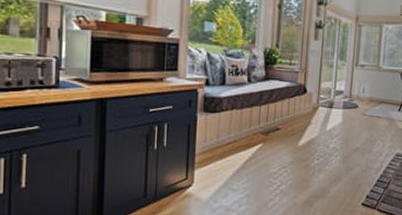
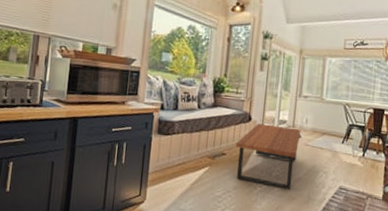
coffee table: none [290,95,358,161] -> present [235,123,301,190]

